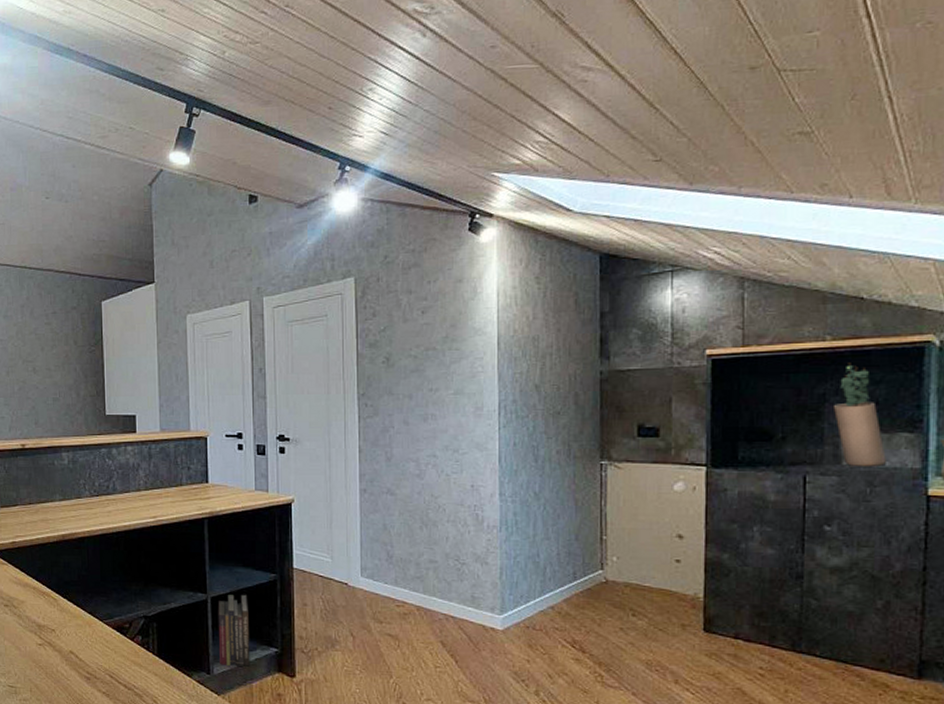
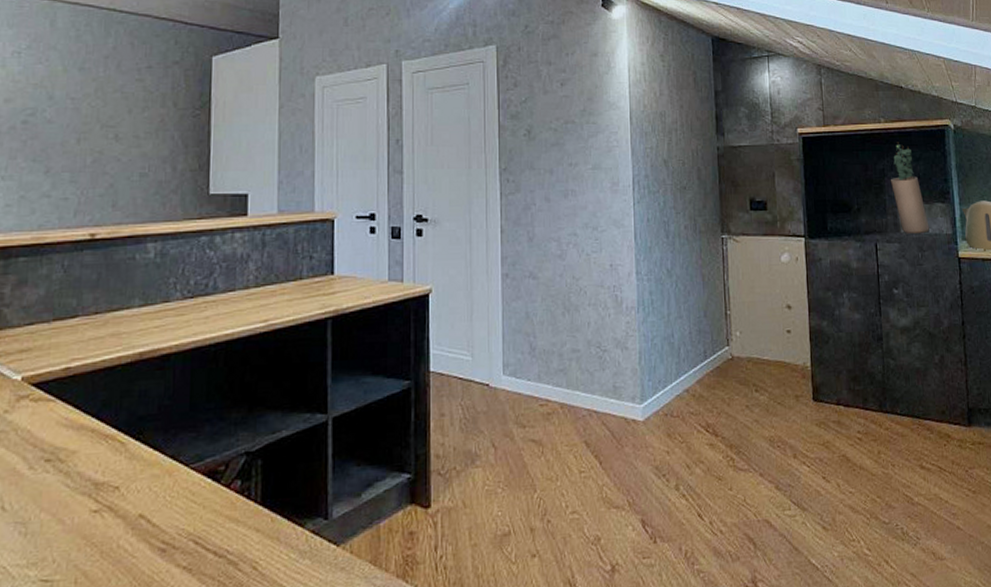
books: present [218,594,250,667] -> none [340,409,378,505]

